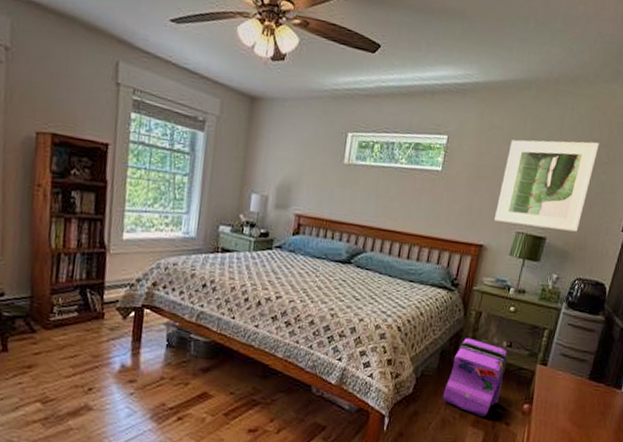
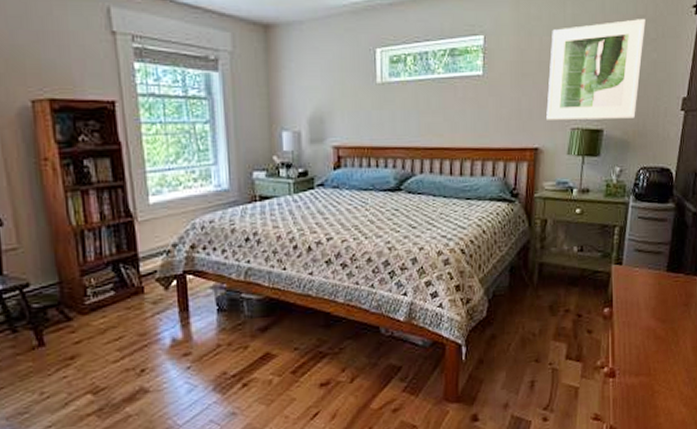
backpack: present [442,338,508,416] -> none [518,249,580,329]

